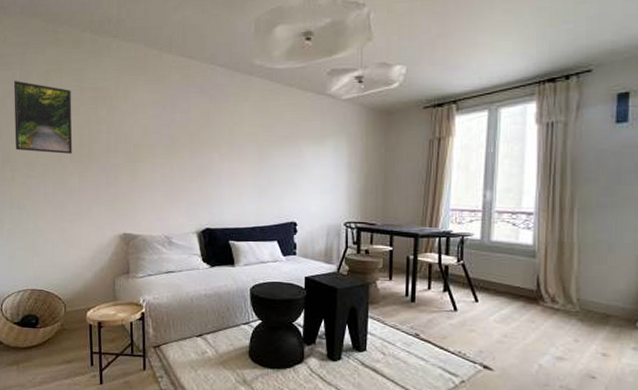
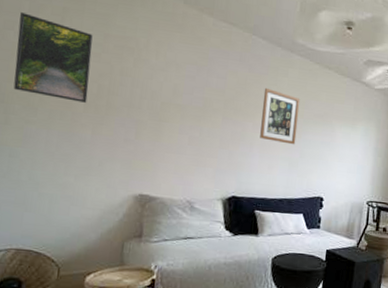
wall art: none [226,115,264,171] -> present [260,87,301,145]

